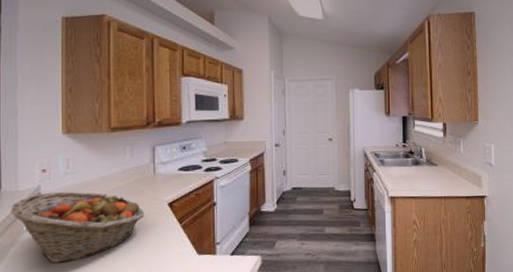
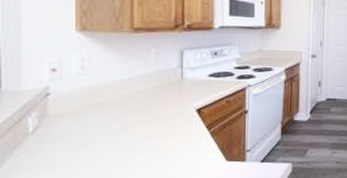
fruit basket: present [11,191,144,263] -> none [13,93,170,168]

